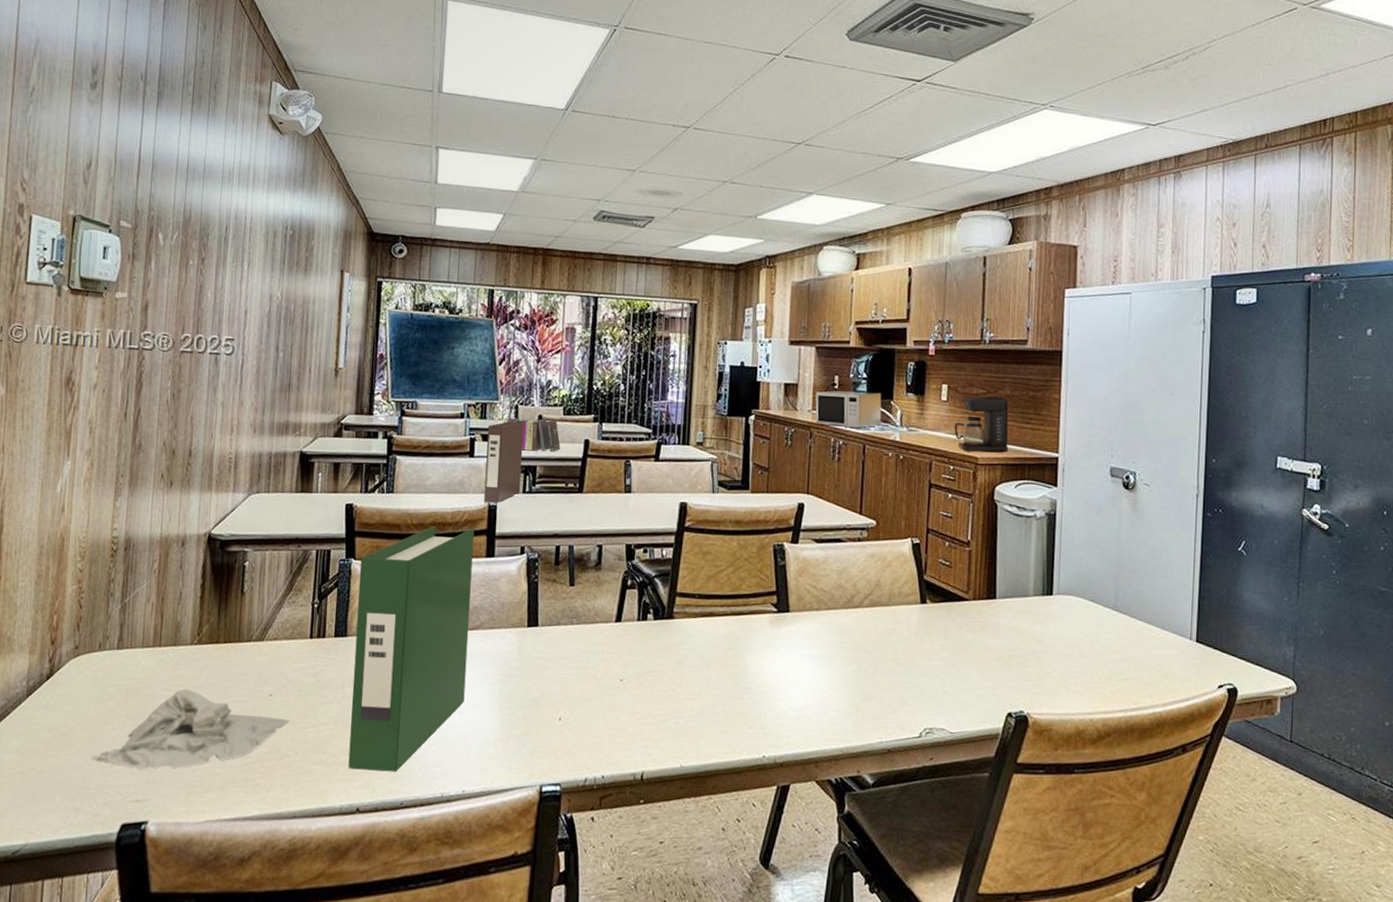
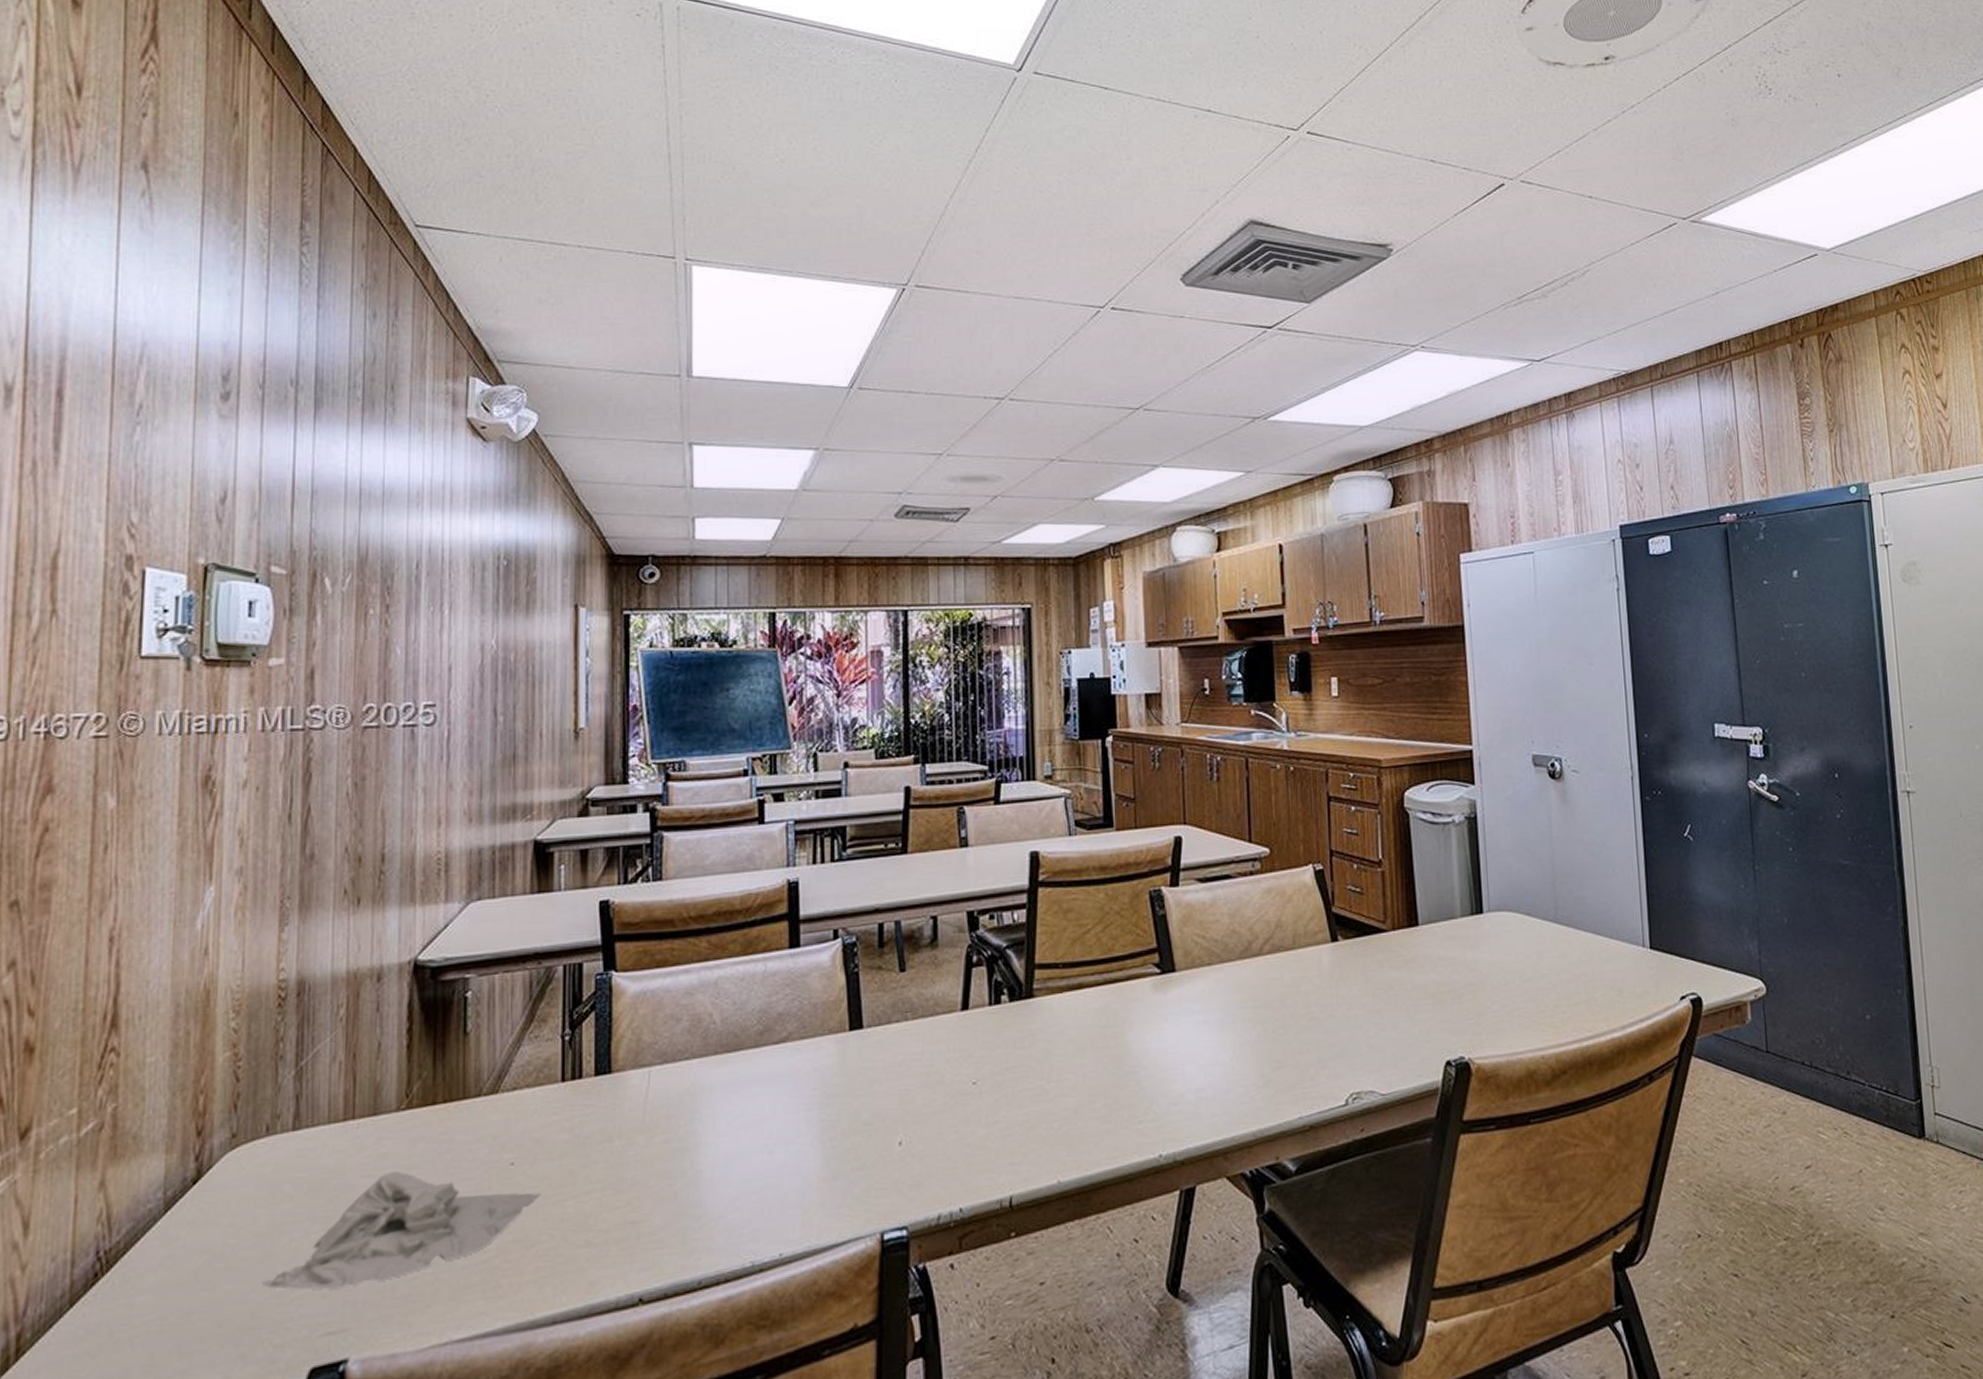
binder: present [348,526,475,771] -> none [623,913,774,1246]
binder: present [484,421,524,503] -> none [779,773,827,880]
books: present [503,417,561,452] -> none [799,766,875,809]
microwave: present [815,390,882,428] -> none [1184,694,1265,740]
coffee maker: present [954,396,1009,453] -> none [1350,685,1414,755]

